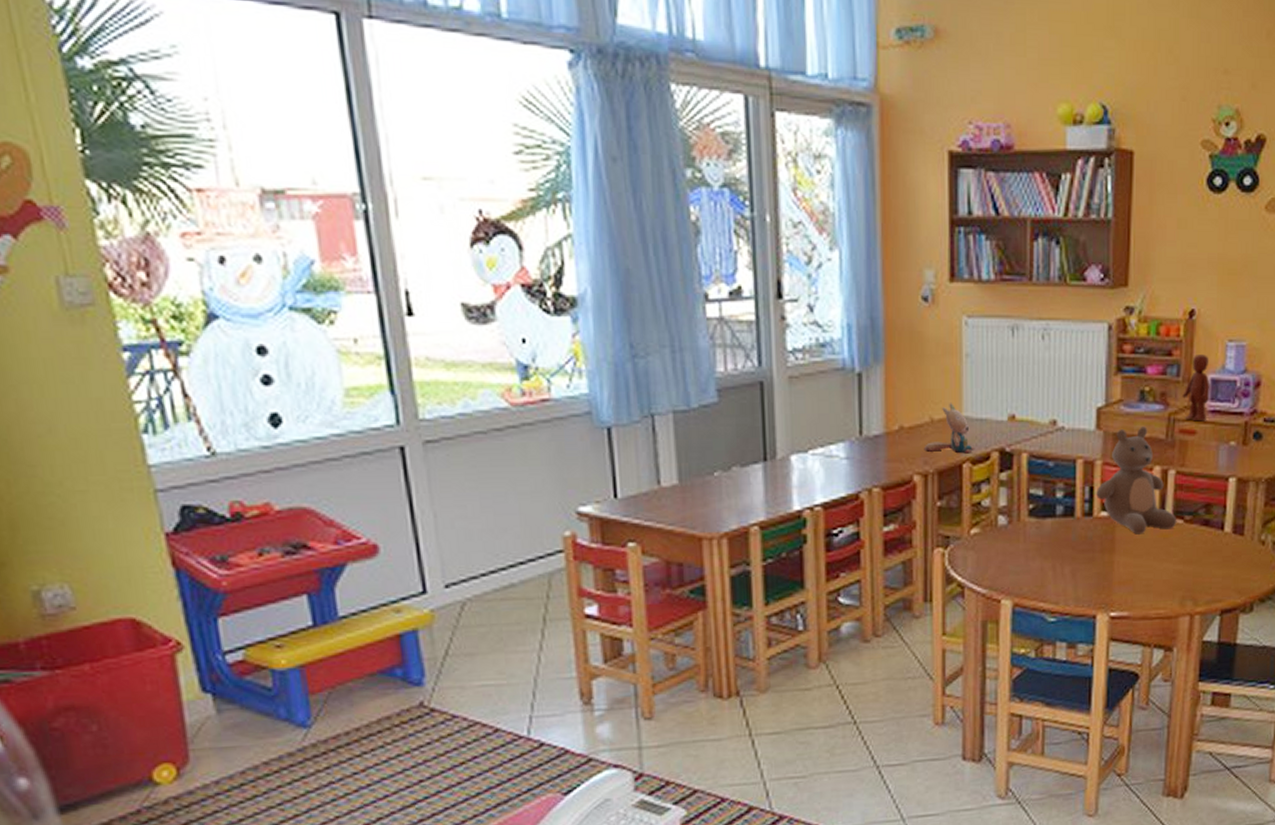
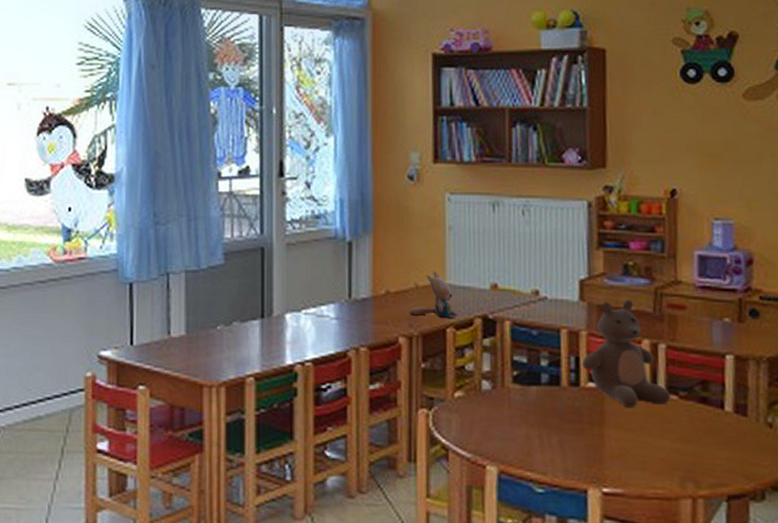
doll: present [1181,355,1210,422] -> none [667,232,699,297]

